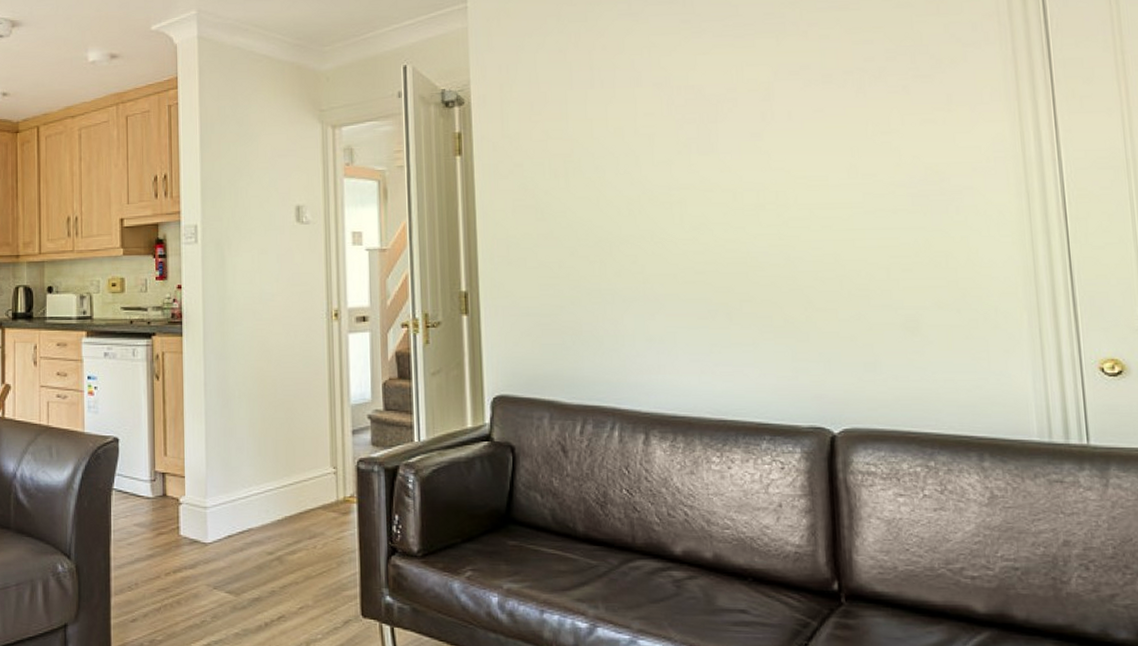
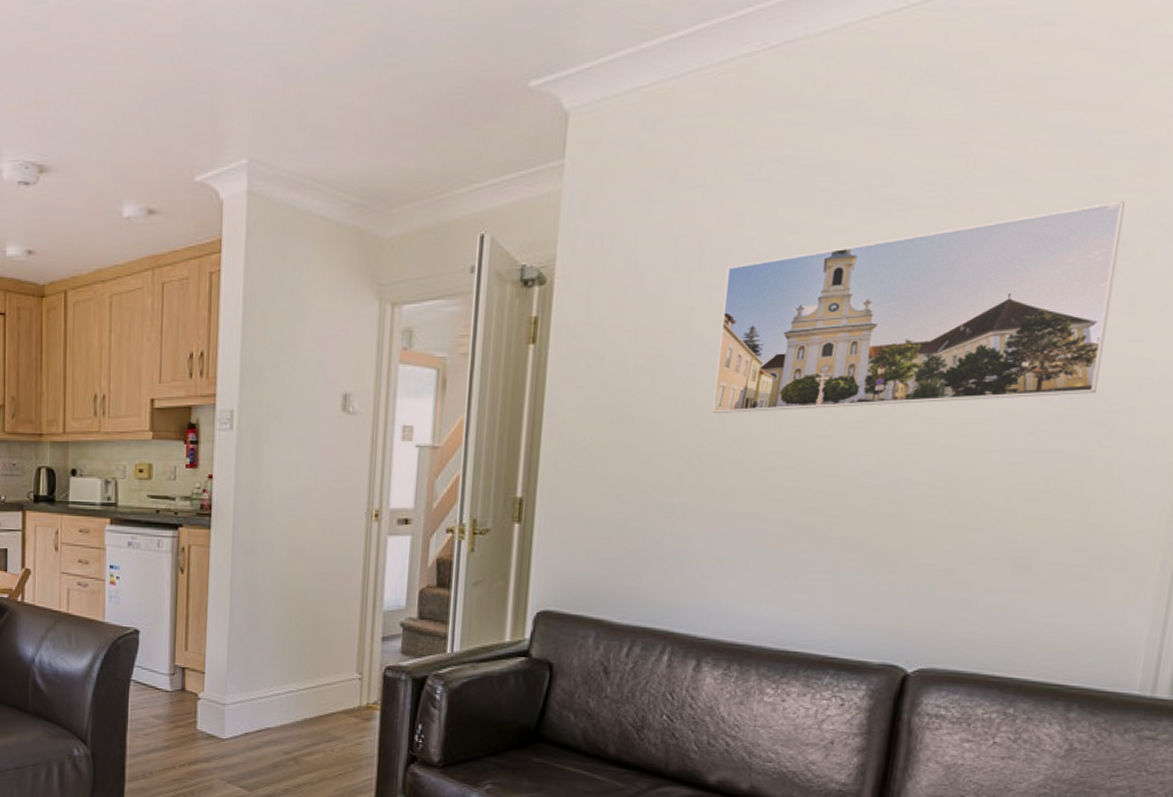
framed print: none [615,22,939,209] -> present [712,201,1125,414]

